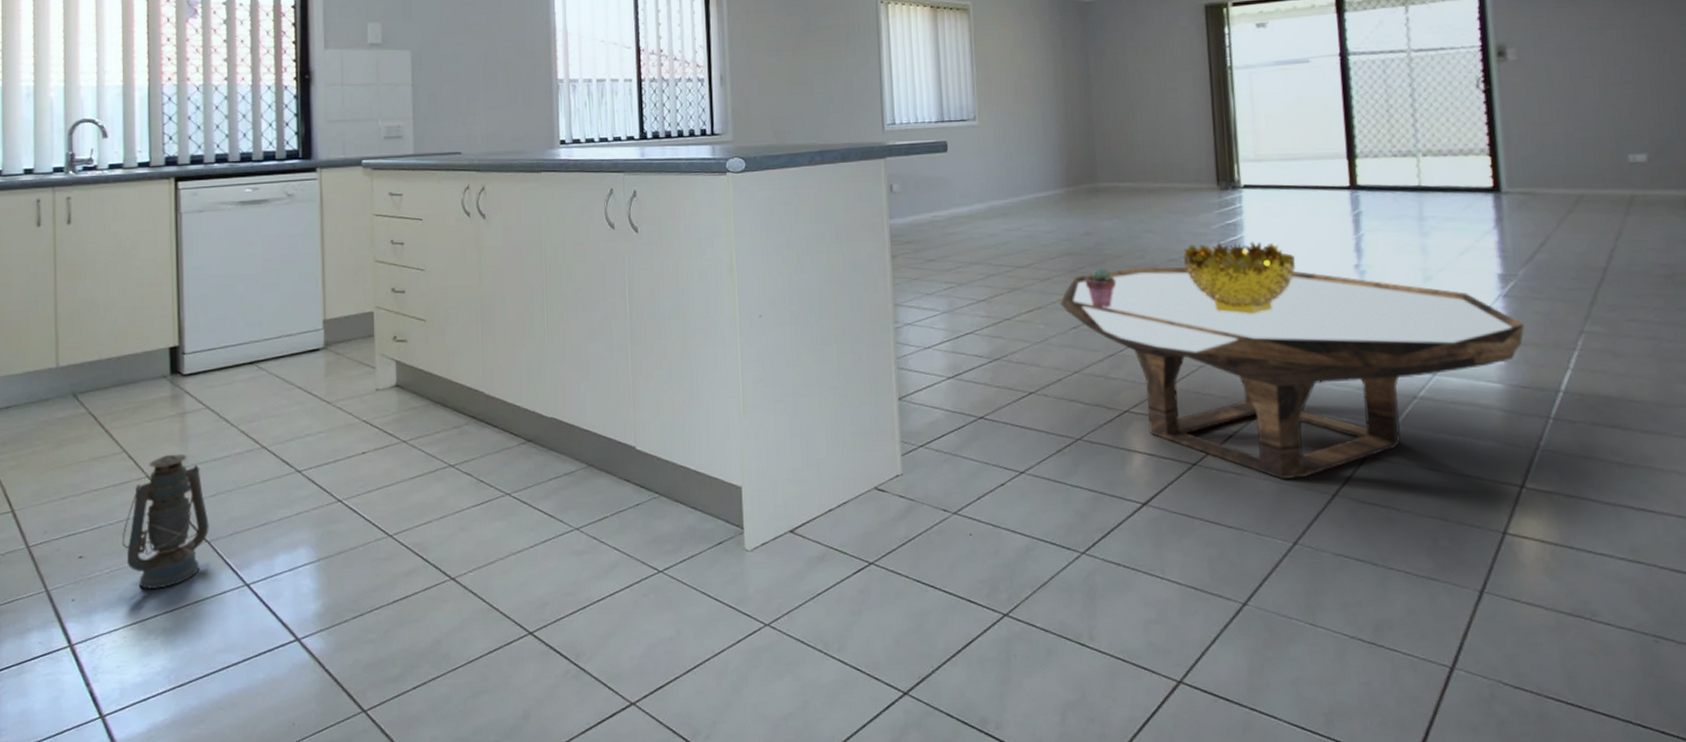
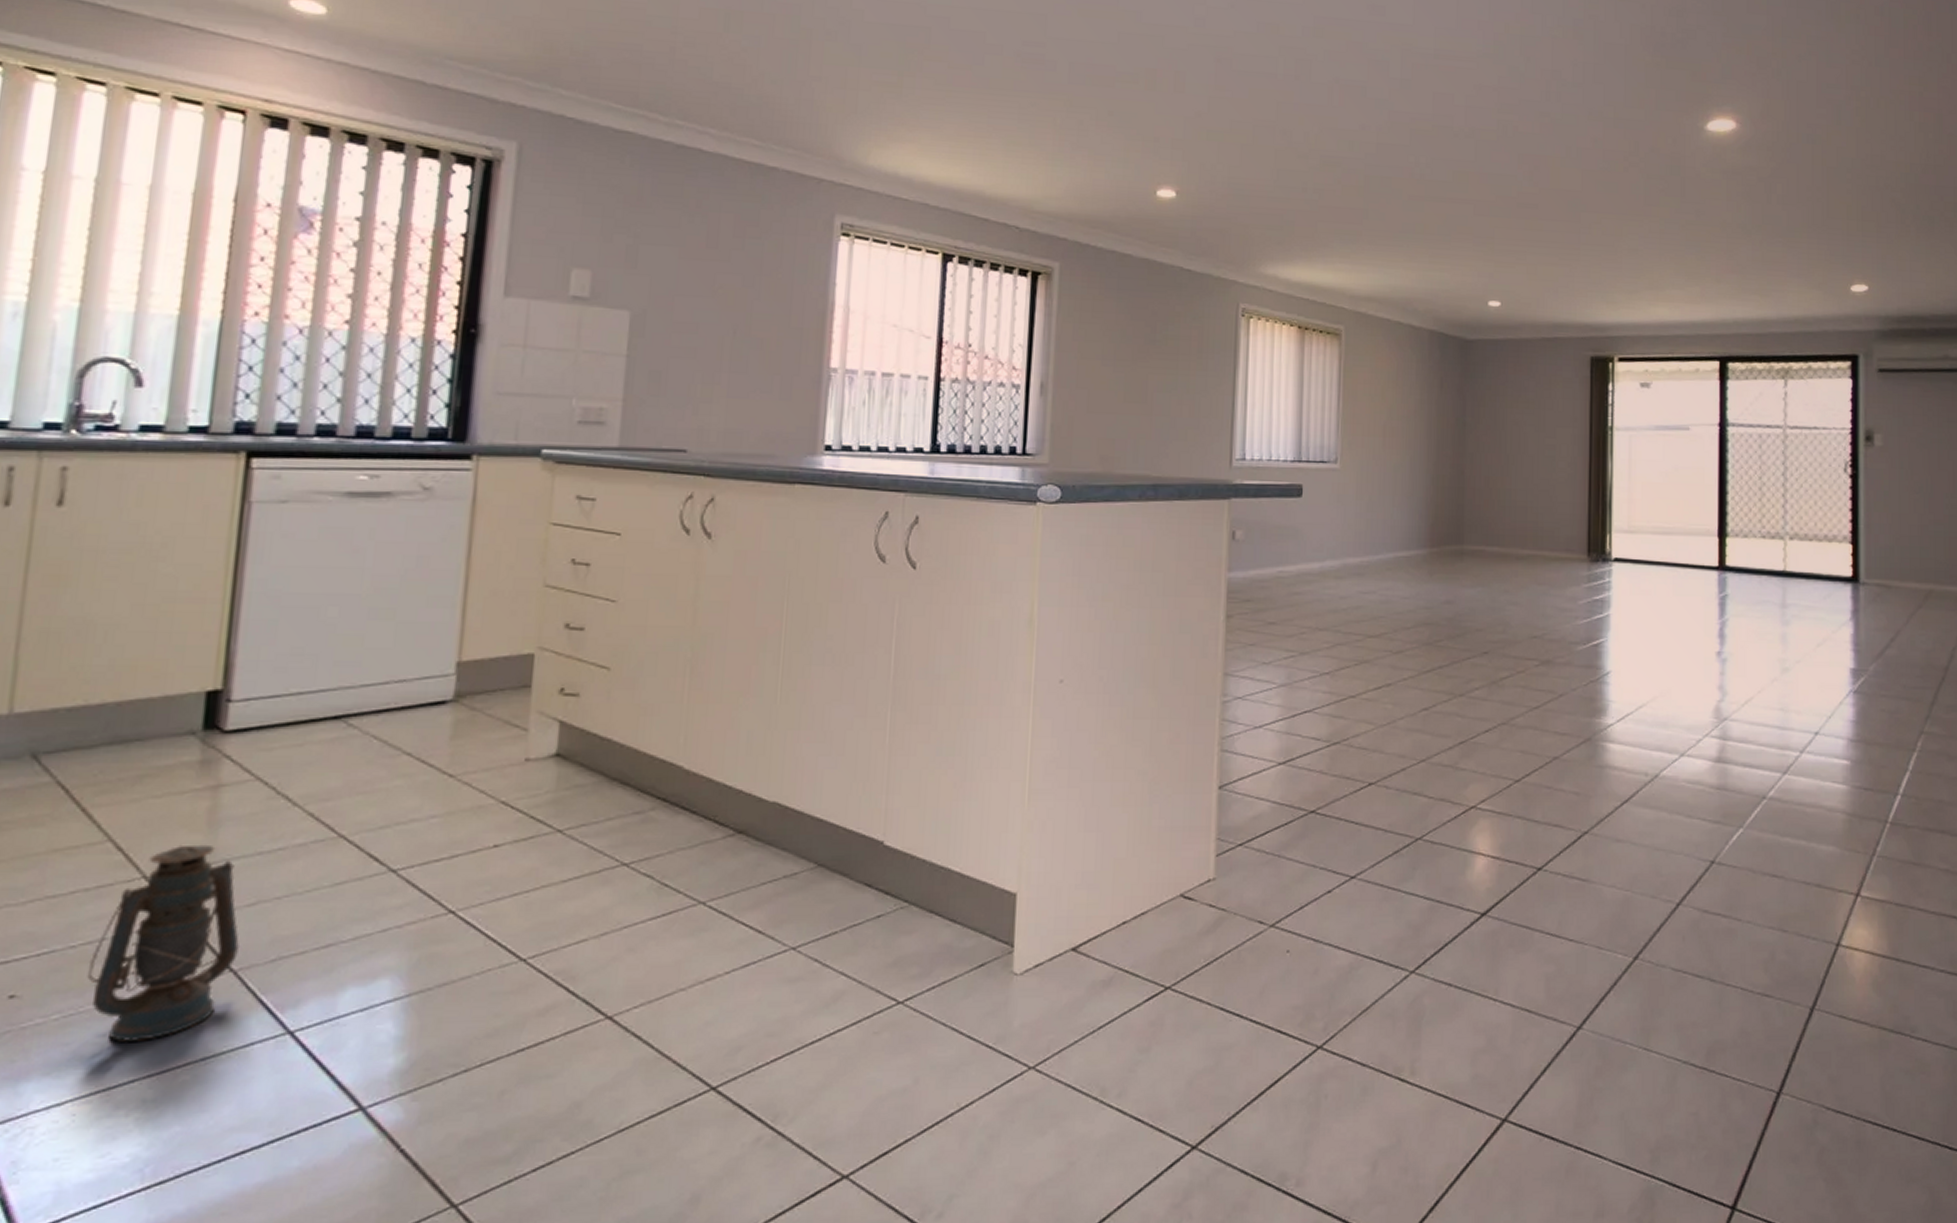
coffee table: present [1060,266,1525,480] -> none [1412,642,1871,887]
potted succulent: present [1085,267,1117,308] -> none [1441,641,1475,687]
decorative bowl: present [1183,241,1295,315] -> none [1546,619,1659,702]

